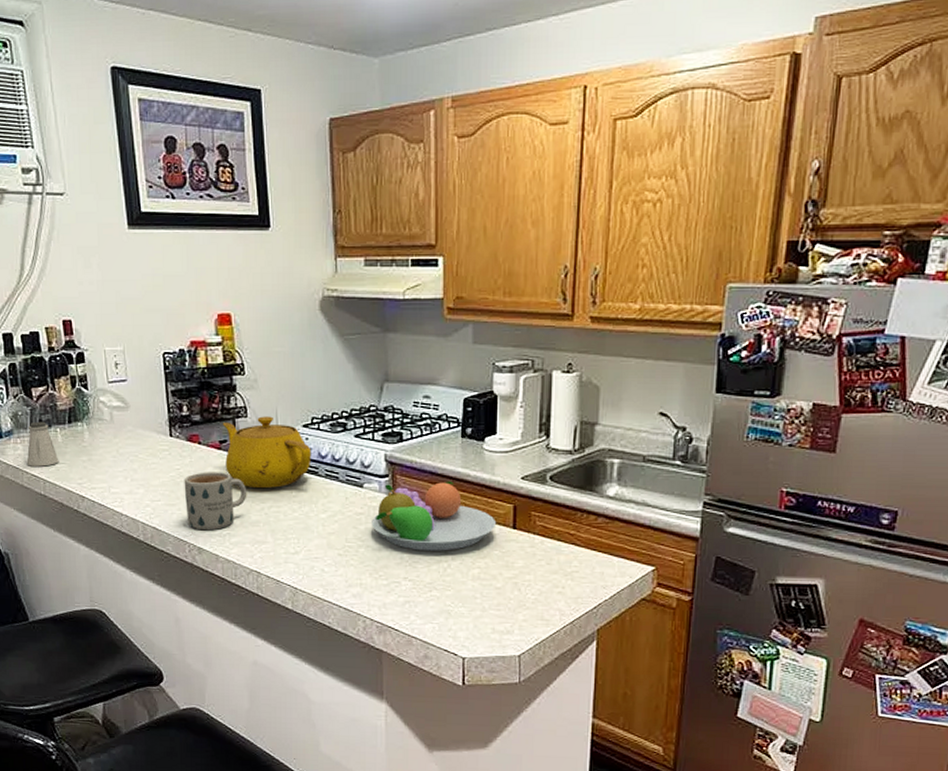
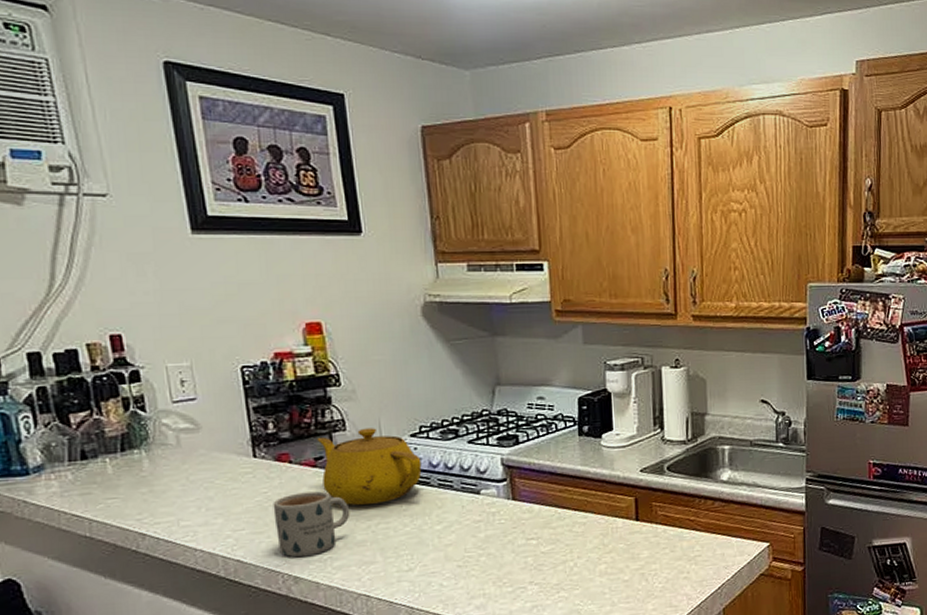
saltshaker: present [26,421,59,467] -> none [64,451,110,506]
fruit bowl: present [372,481,497,551] -> none [491,479,620,553]

